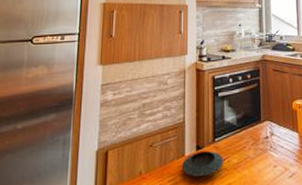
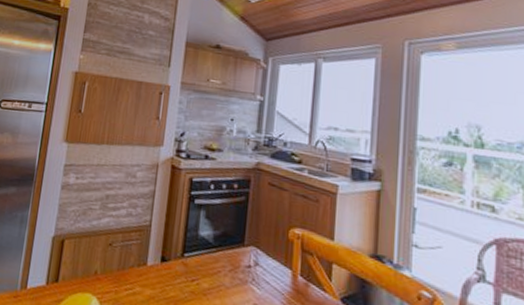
saucer: present [181,150,223,177] -> none [141,263,191,295]

